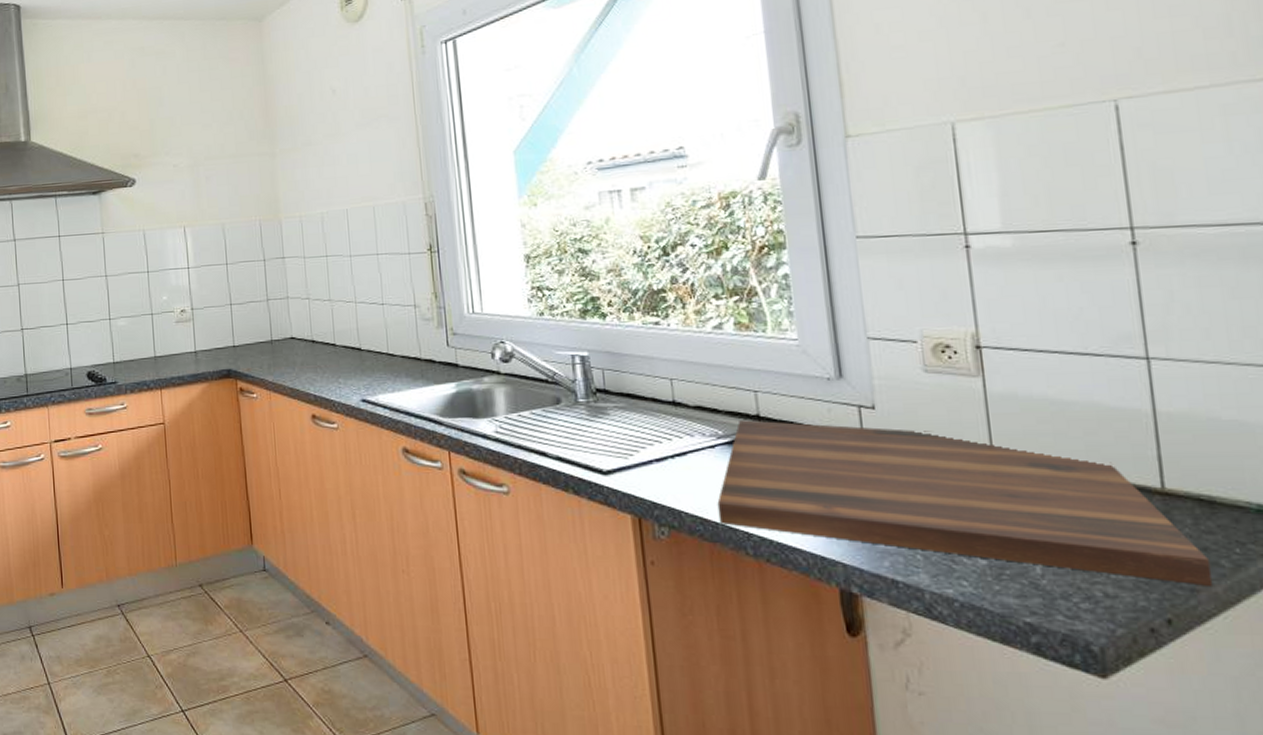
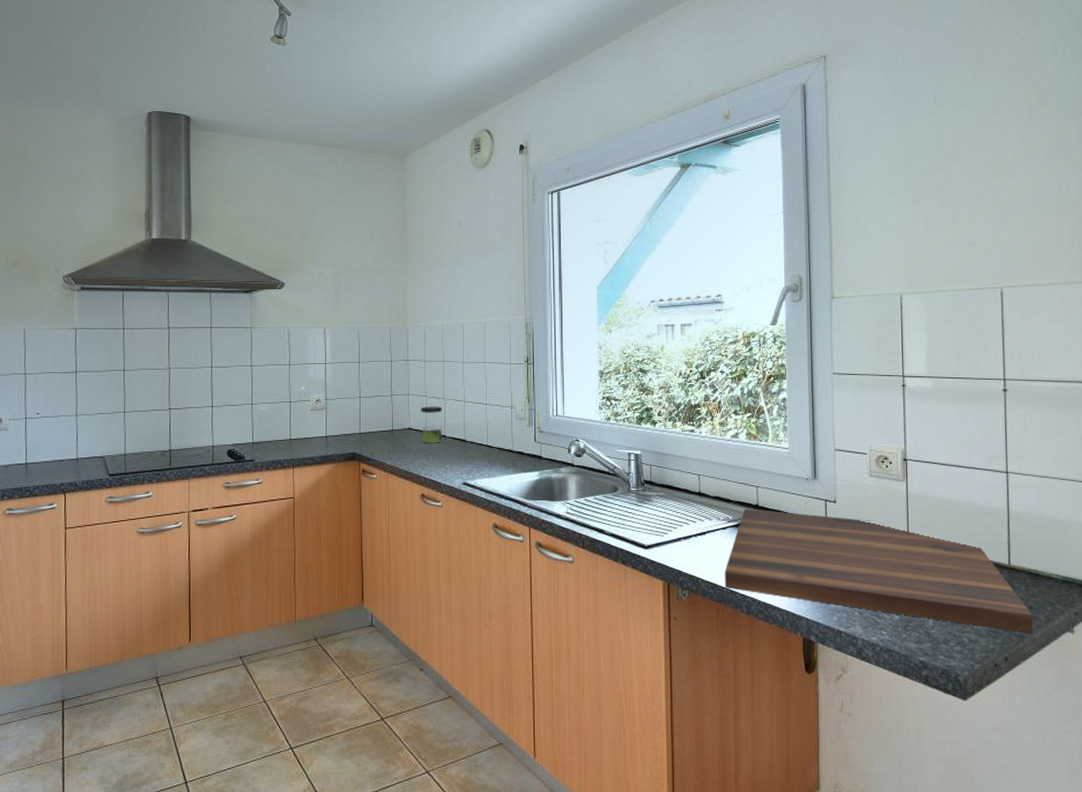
jar: none [304,309,333,354] -> present [421,406,443,443]

